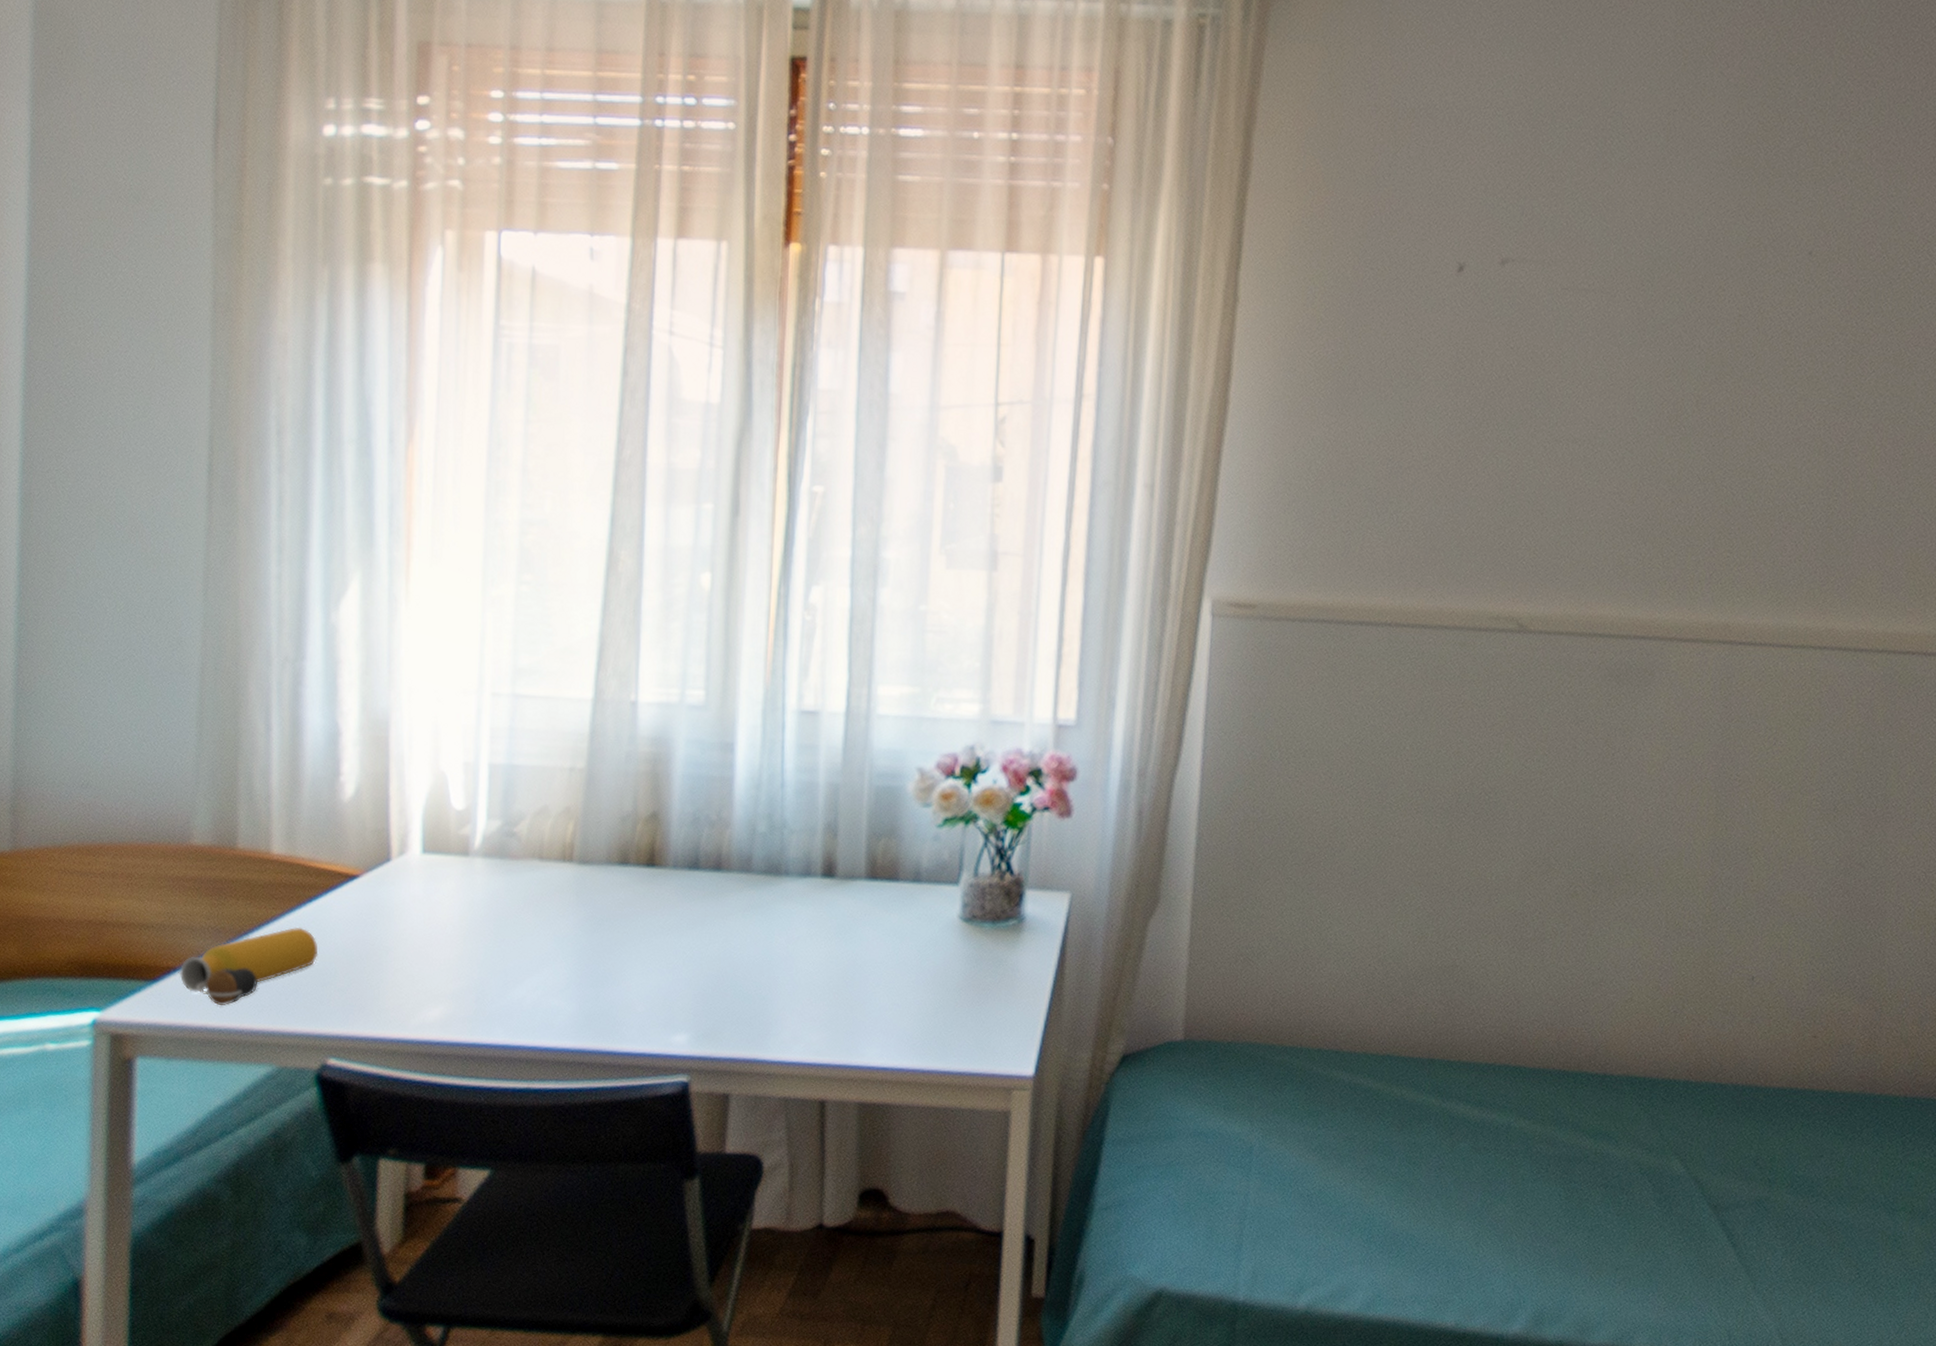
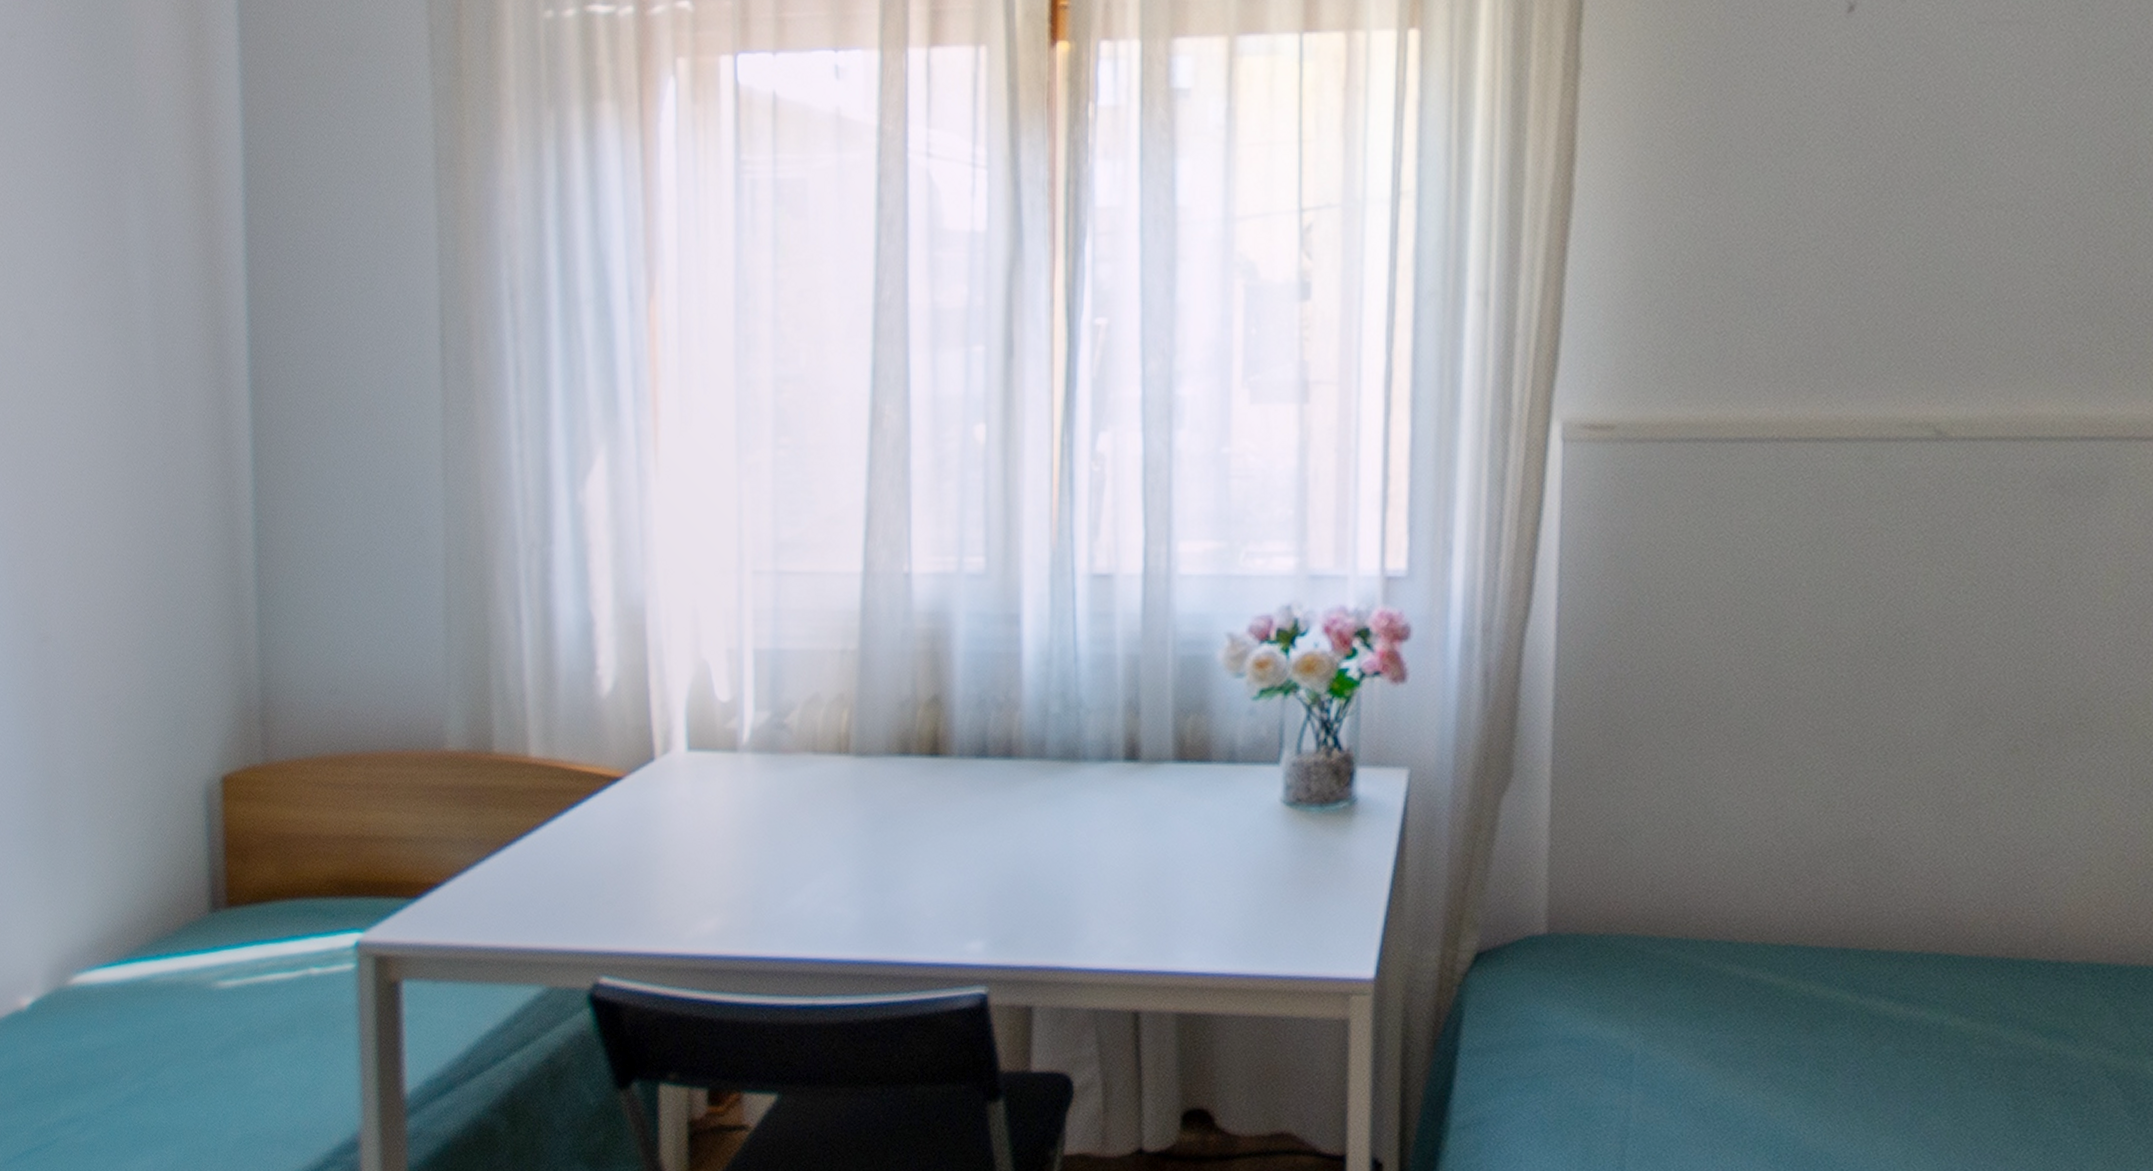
water bottle: present [179,927,318,1006] -> none [441,835,584,923]

